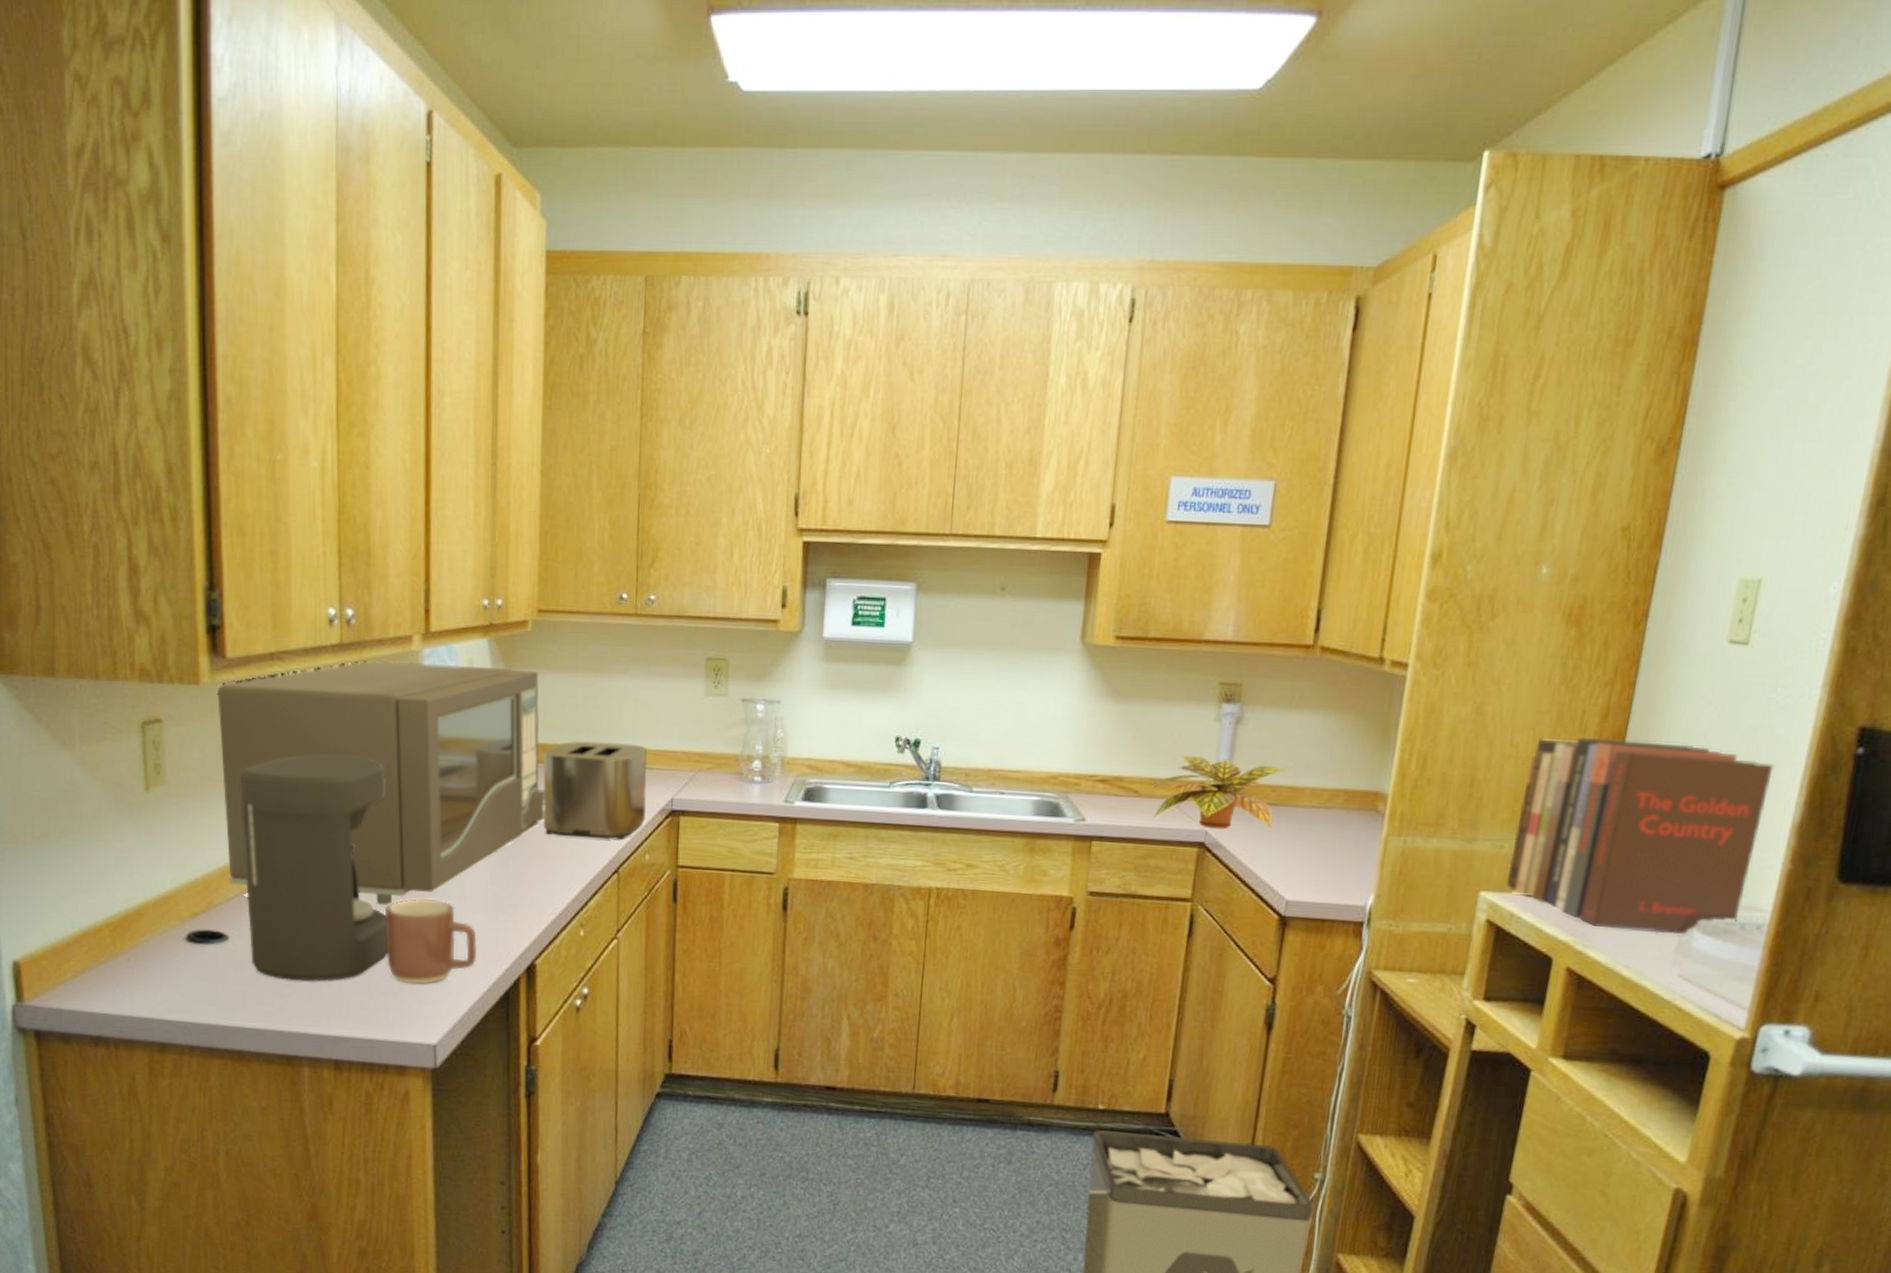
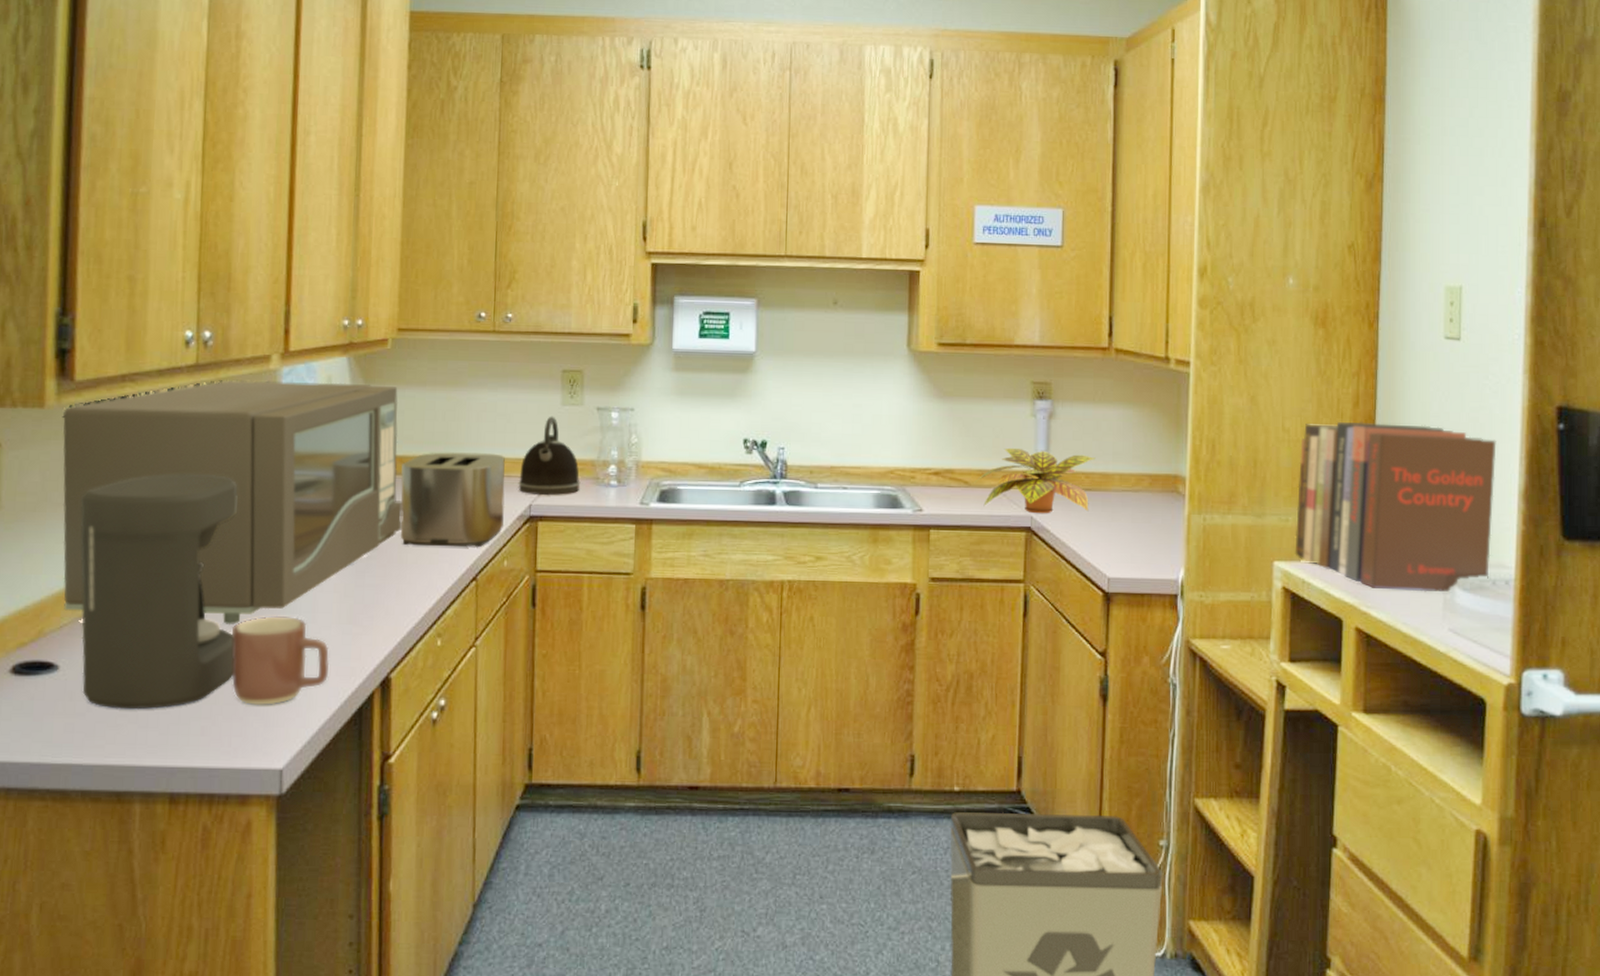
kettle: none [660,706,724,790] -> present [518,416,581,496]

